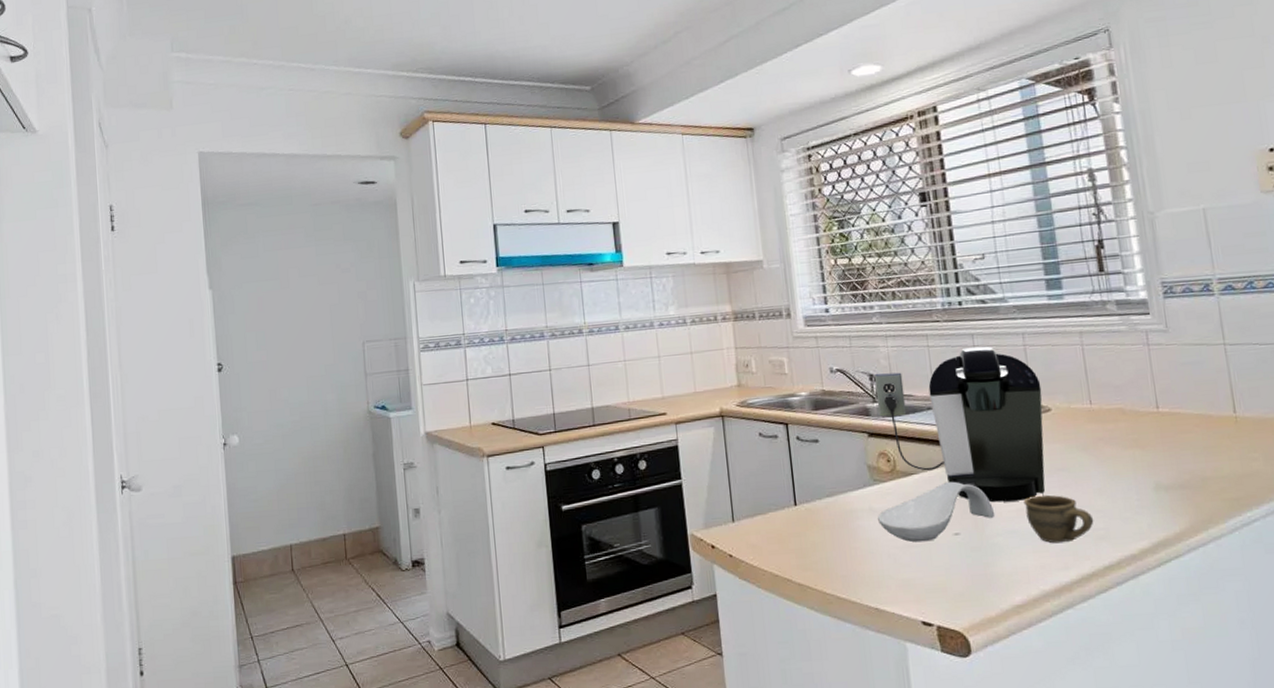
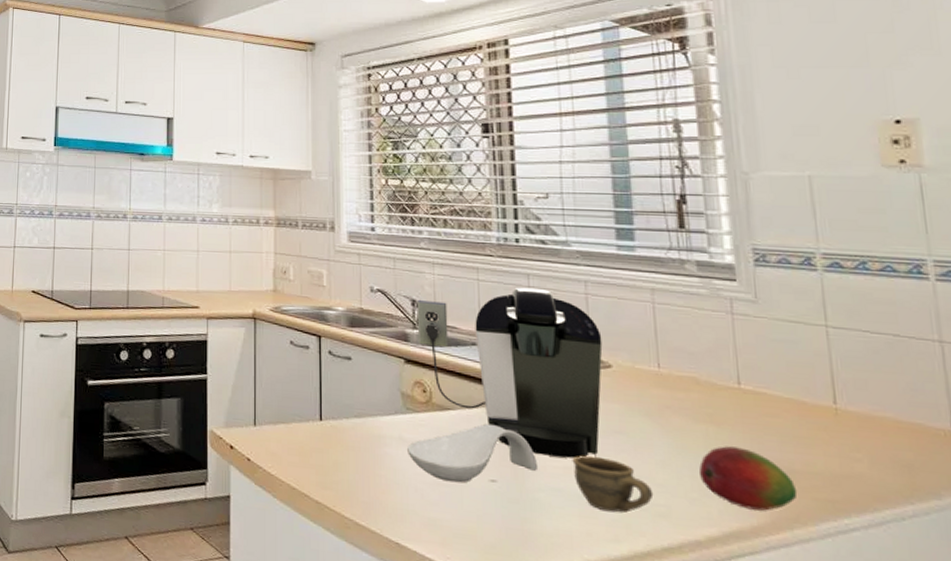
fruit: none [1130,465,1210,519] -> present [699,446,798,511]

